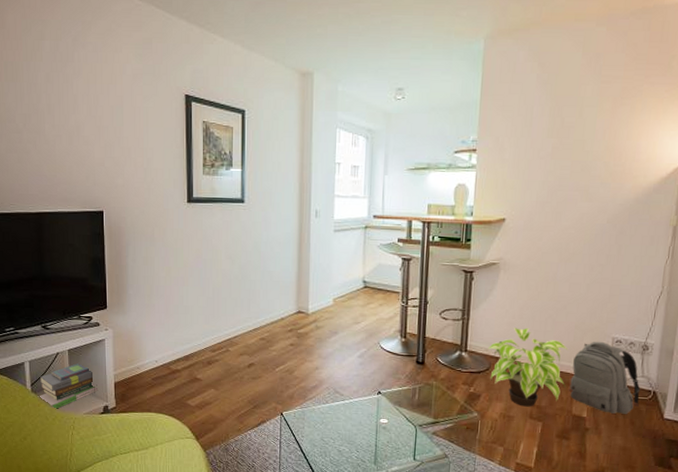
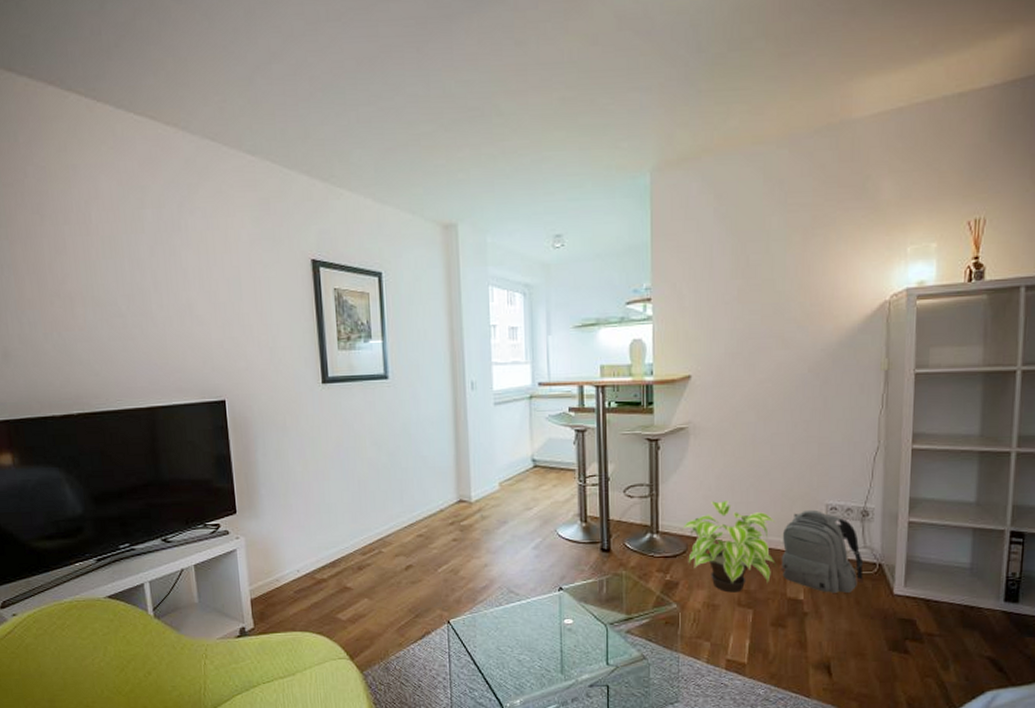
books: present [38,362,97,410] -> none [162,579,231,637]

